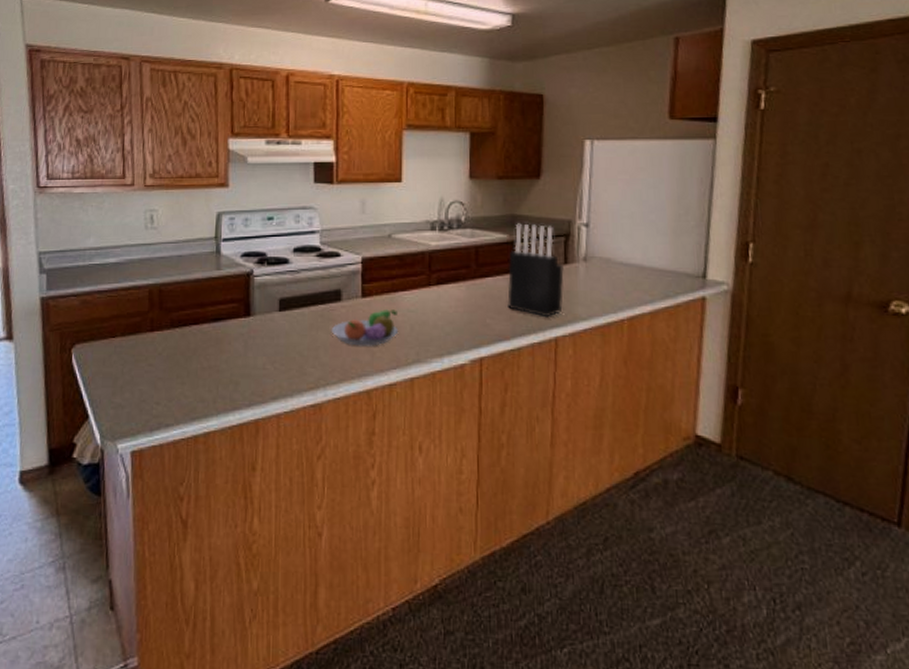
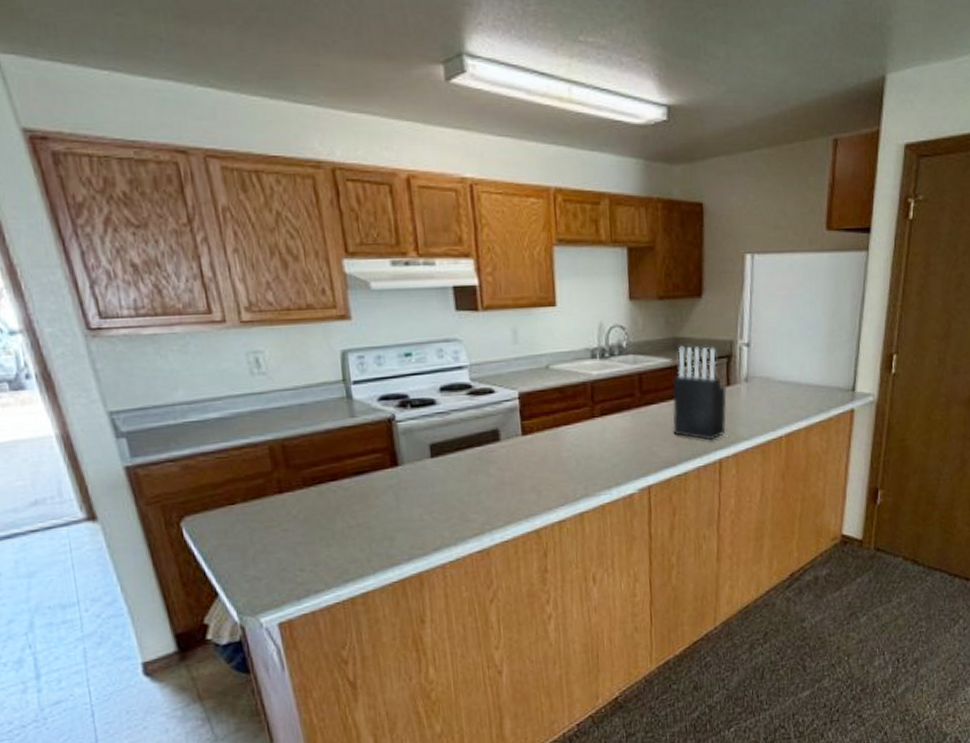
fruit bowl: present [331,309,399,346] -> none [491,445,565,487]

